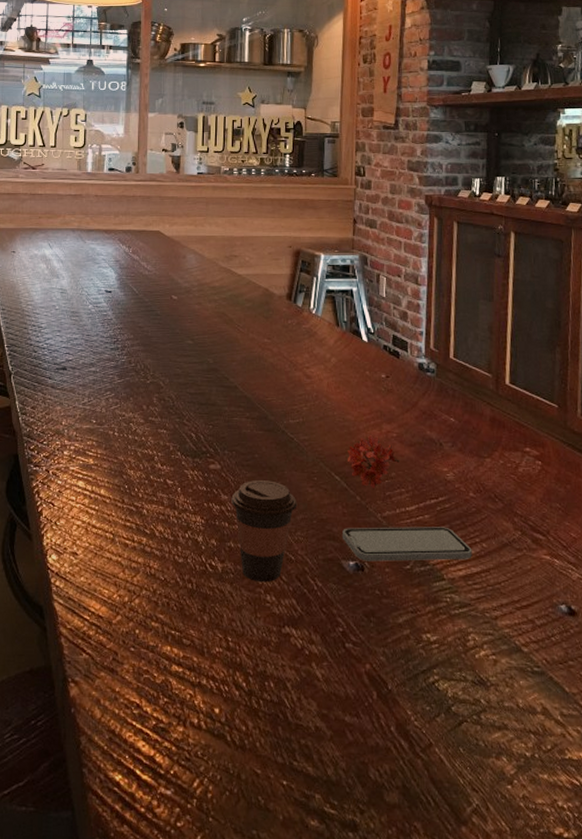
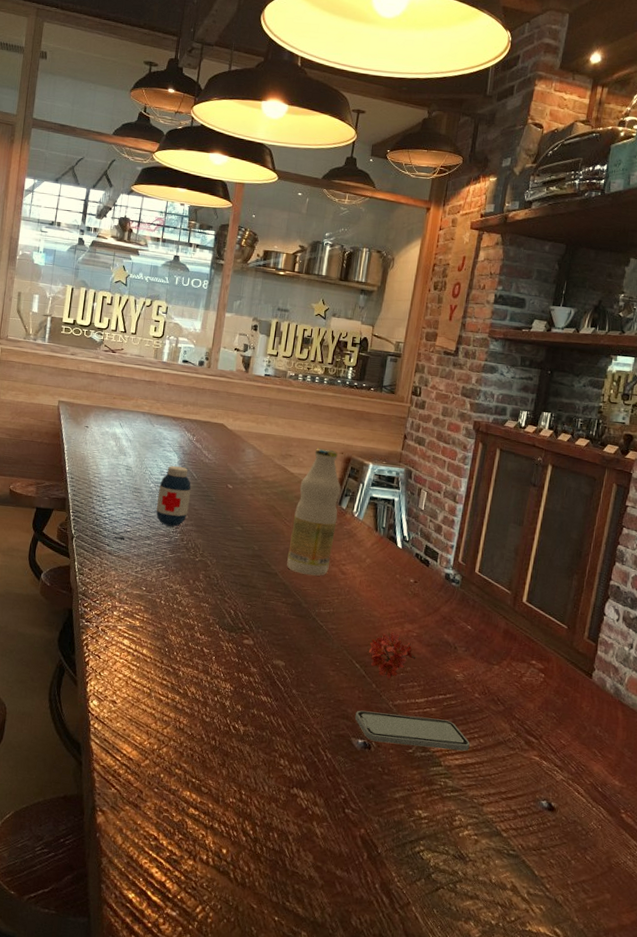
medicine bottle: none [97,282,133,349] -> present [156,465,191,527]
coffee cup: present [231,481,298,583] -> none [259,658,319,749]
bottle: none [246,244,294,385] -> present [287,448,341,576]

